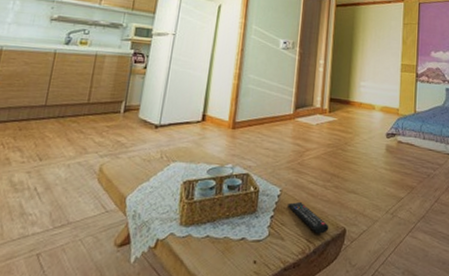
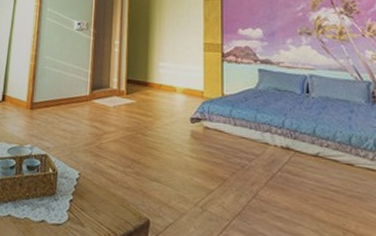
remote control: present [288,201,329,234] -> none [87,186,131,224]

